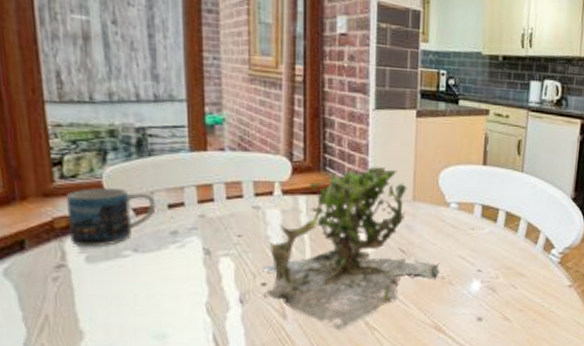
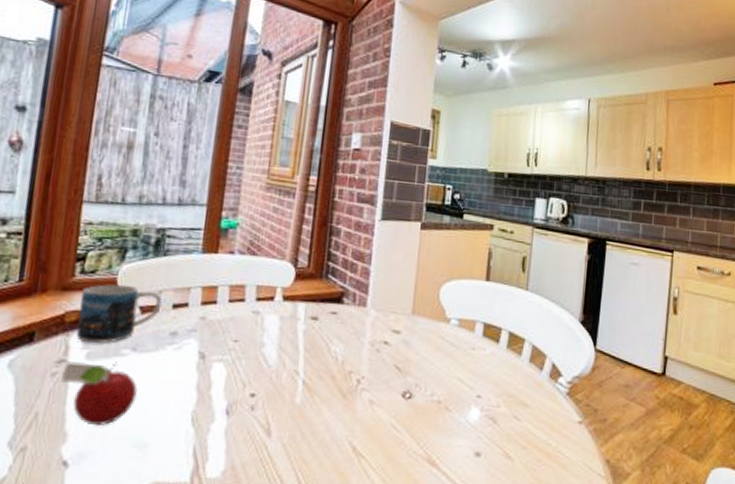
fruit: none [63,263,147,322] -> present [60,361,138,425]
plant: present [261,166,440,331] -> none [252,276,437,455]

